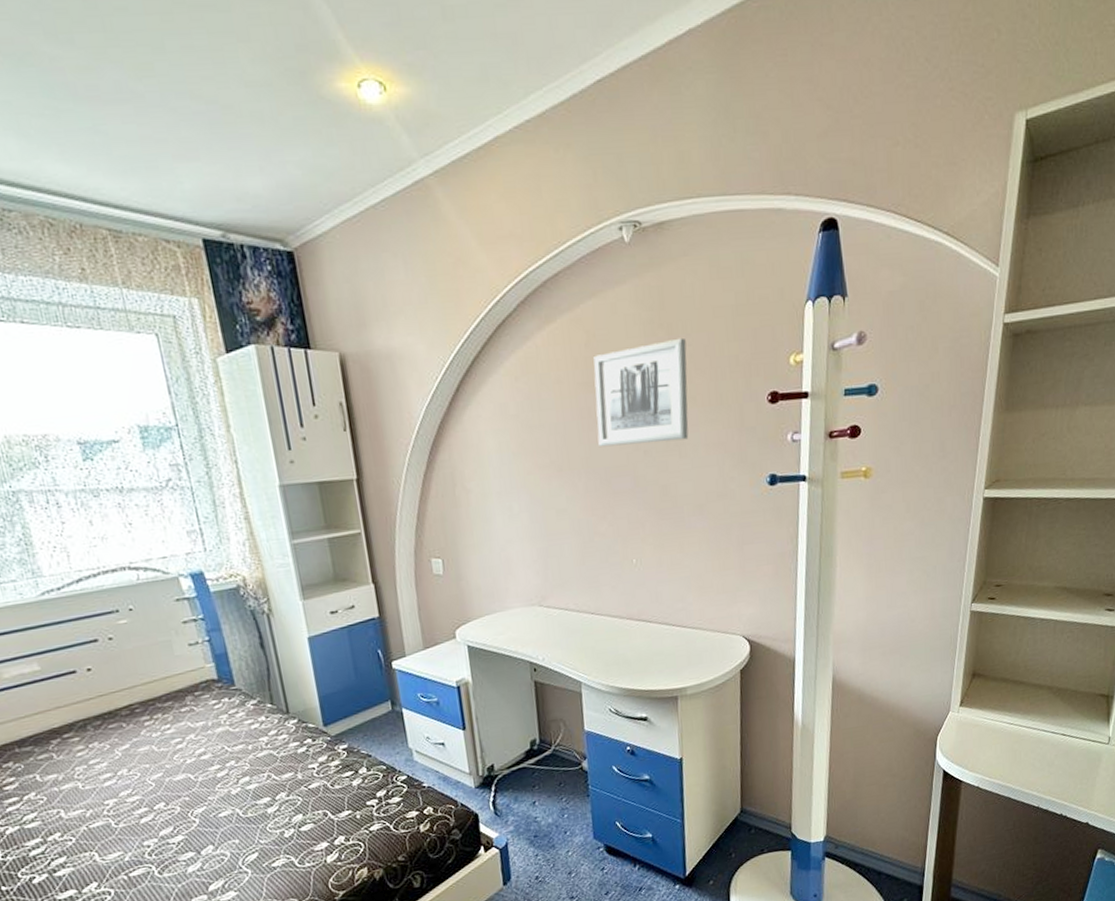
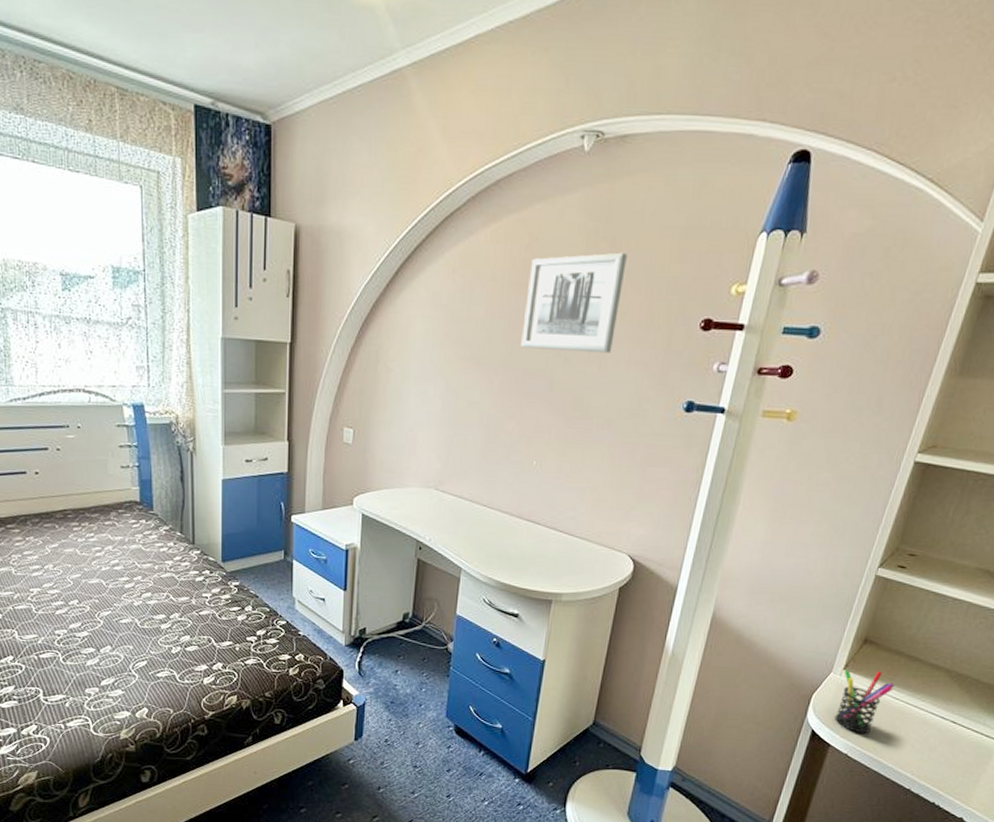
pen holder: none [961,701,1007,764] -> present [835,669,895,734]

